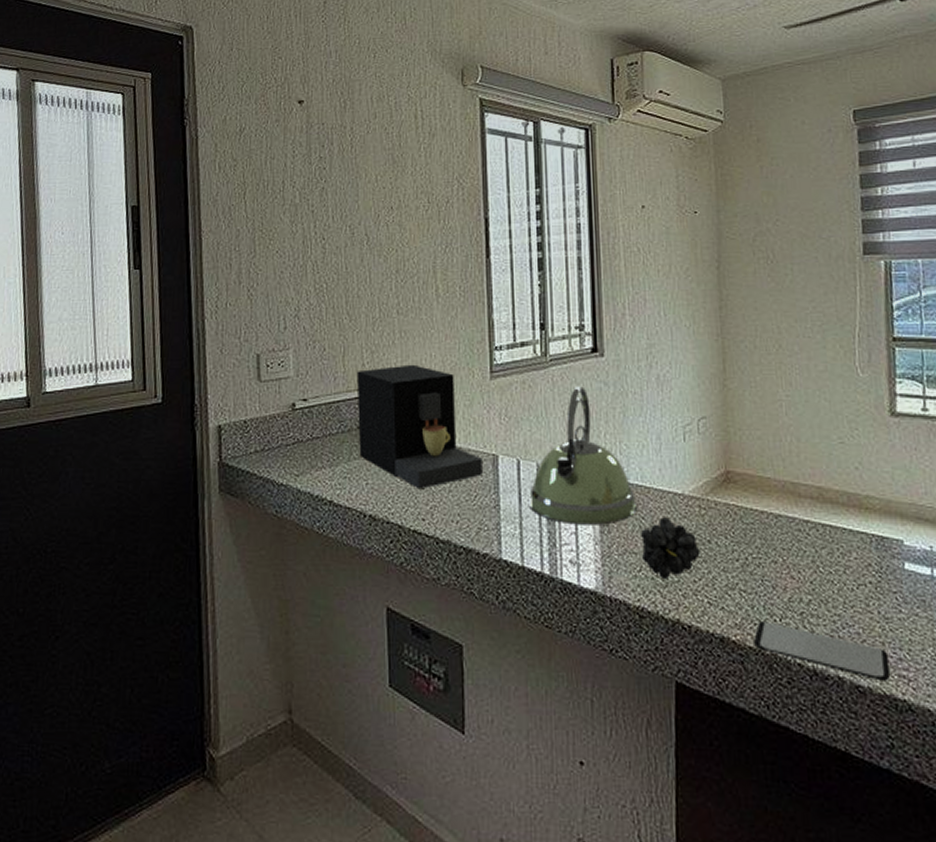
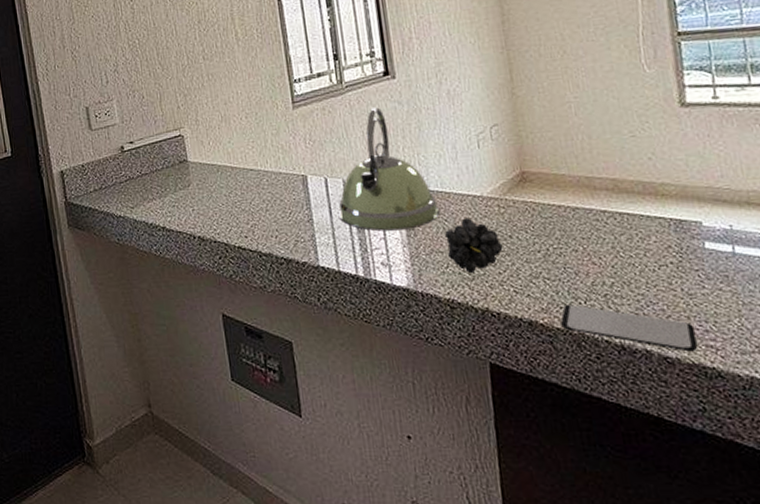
coffee maker: present [356,364,482,490] -> none [173,102,294,211]

